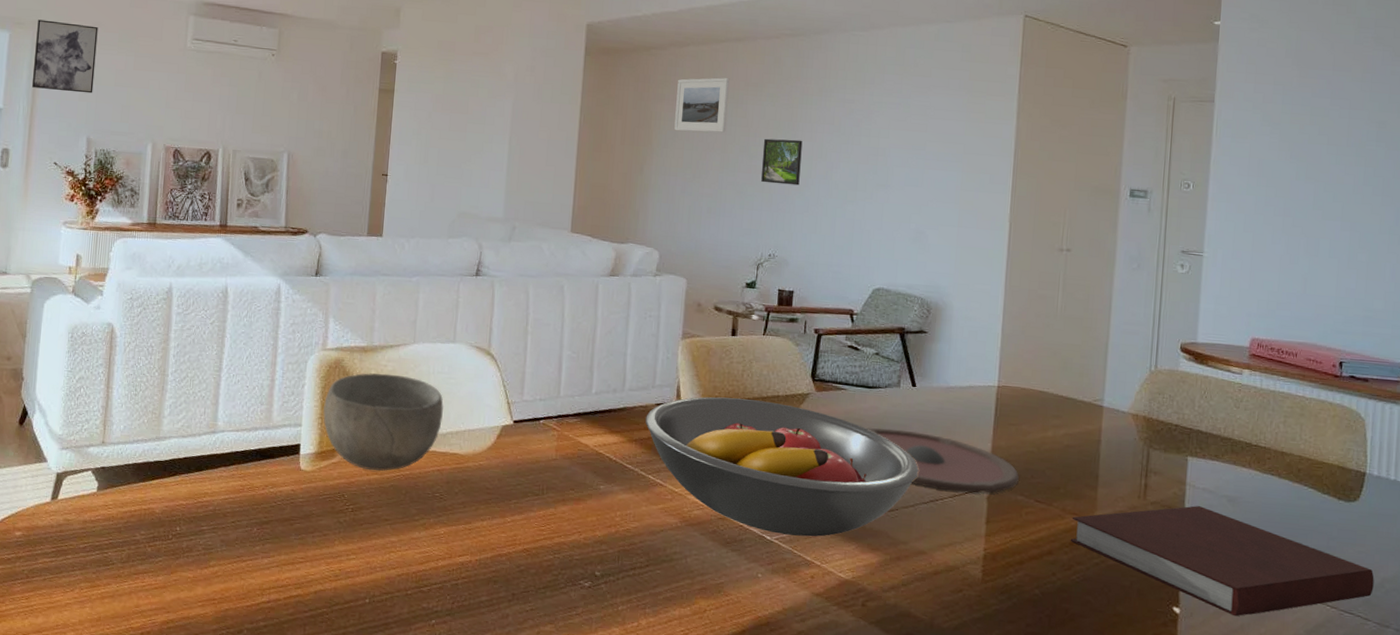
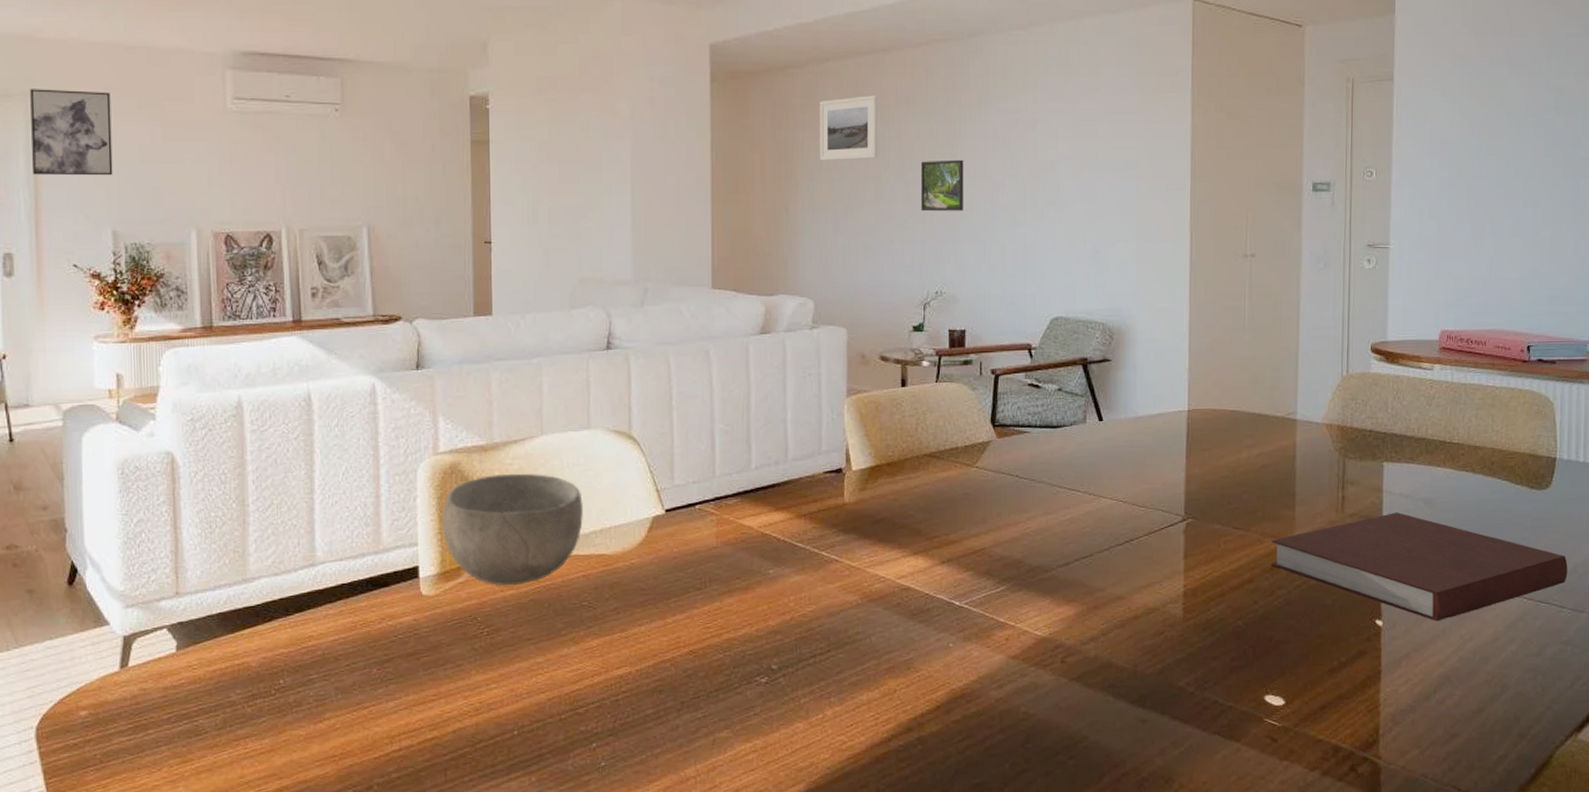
fruit bowl: present [645,396,919,537] -> none [814,455,1111,598]
plate: present [867,428,1019,493] -> none [1054,469,1215,529]

